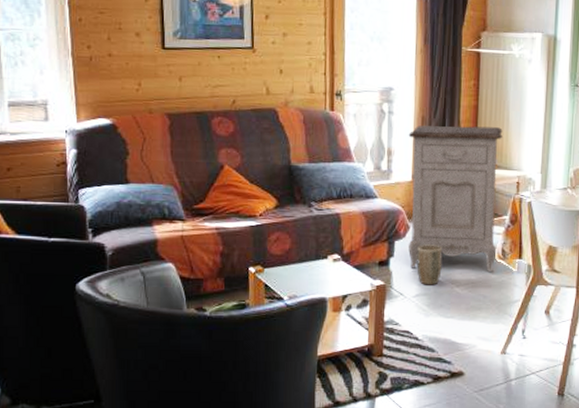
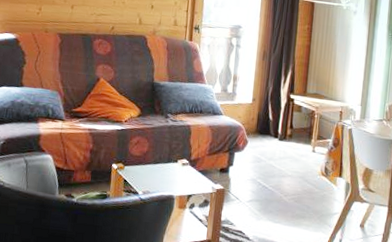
nightstand: present [408,125,503,272] -> none [246,58,330,186]
plant pot: present [417,244,443,285] -> none [251,157,275,193]

